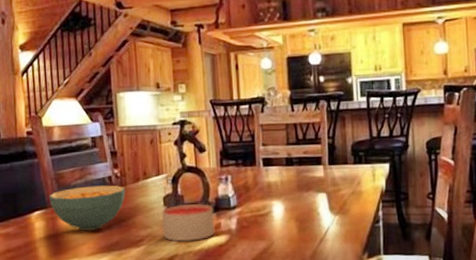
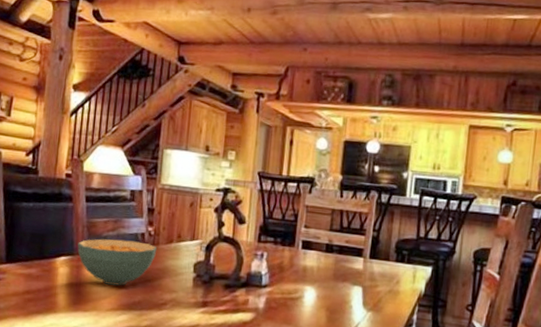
candle: present [161,203,215,242] -> none [187,273,244,314]

